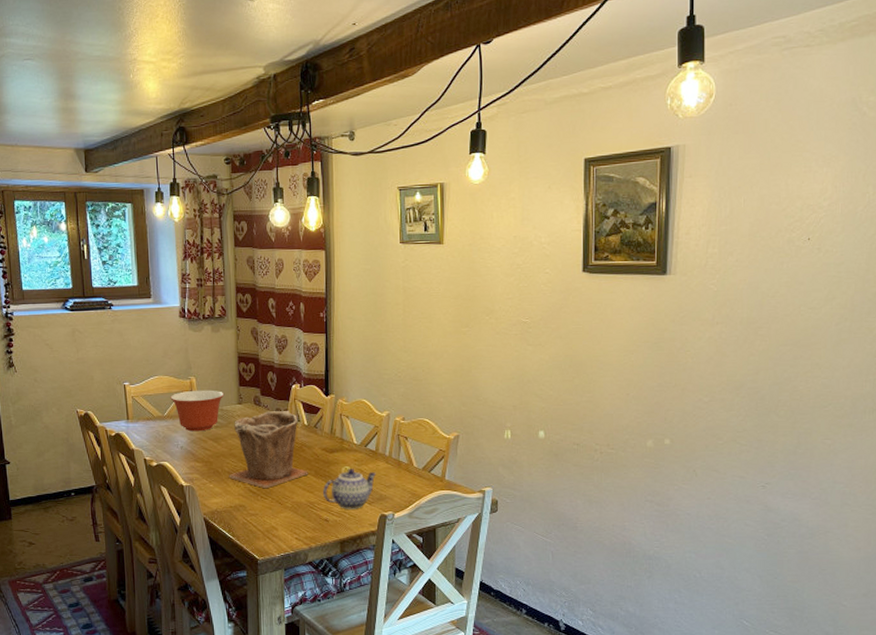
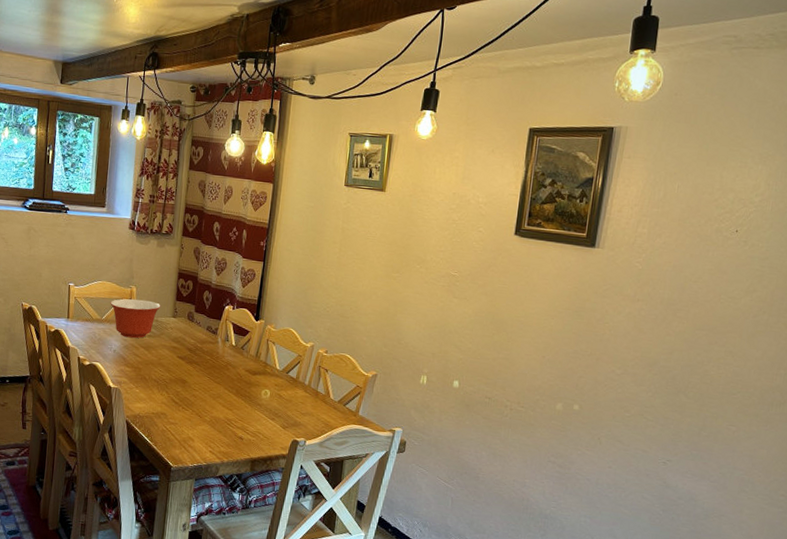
plant pot: present [229,411,308,489] -> none [155,328,230,401]
teapot: present [322,468,376,509] -> none [240,391,294,432]

